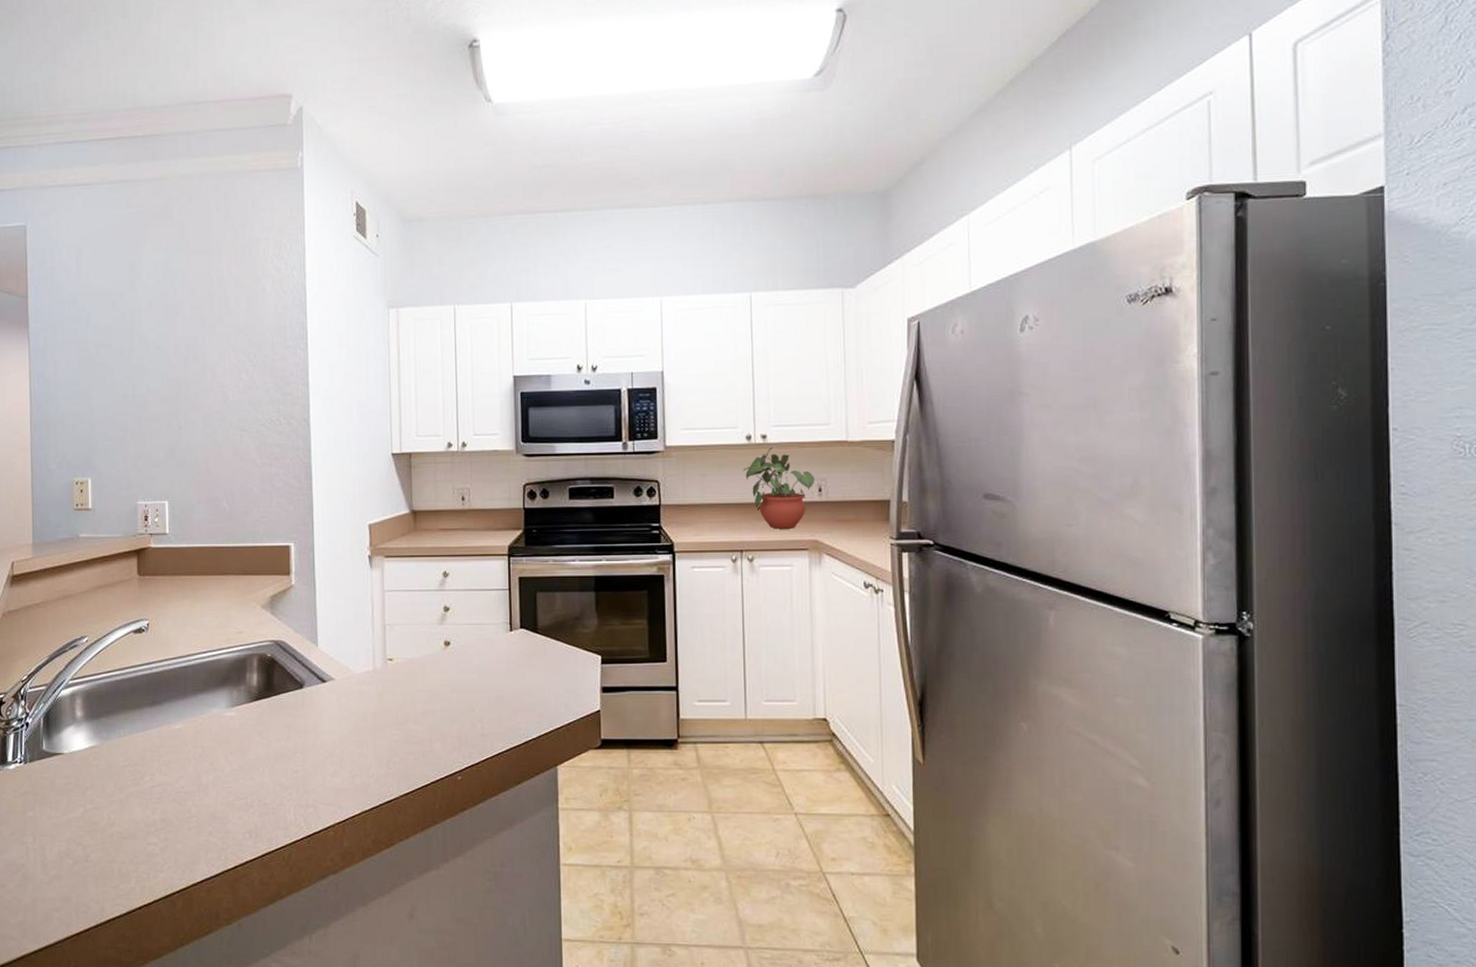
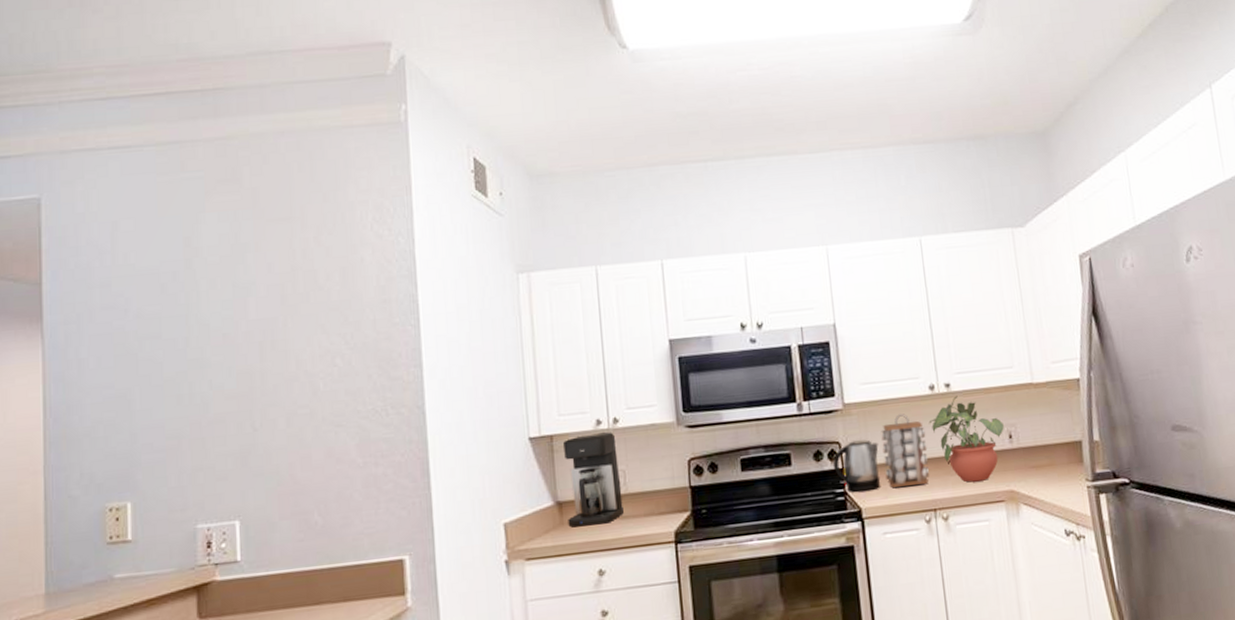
coffee maker: none [420,455,466,534] -> present [563,433,624,528]
kettle: none [652,481,694,527] -> present [833,439,881,492]
spice rack: none [697,460,739,528] -> present [881,414,929,488]

